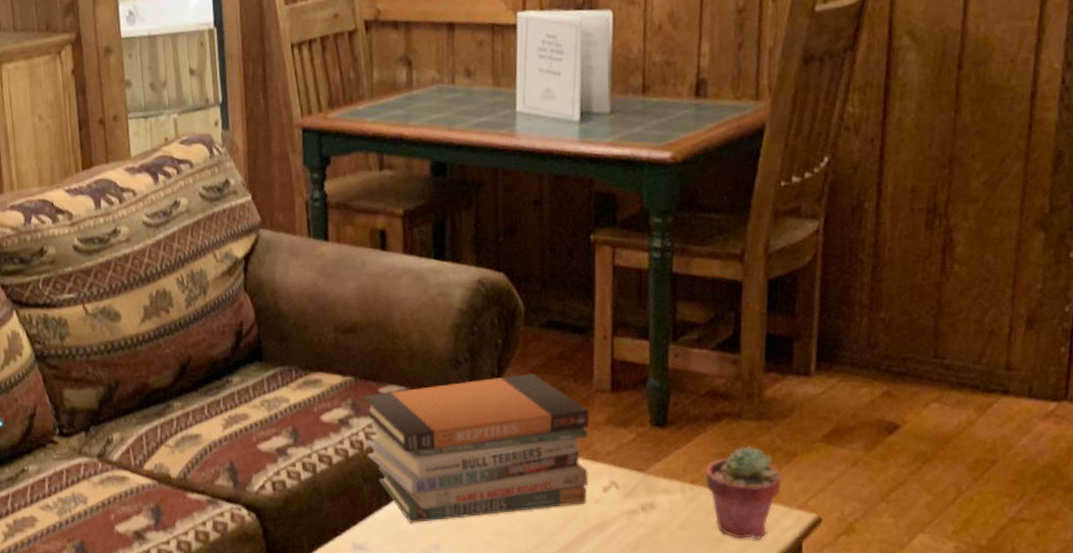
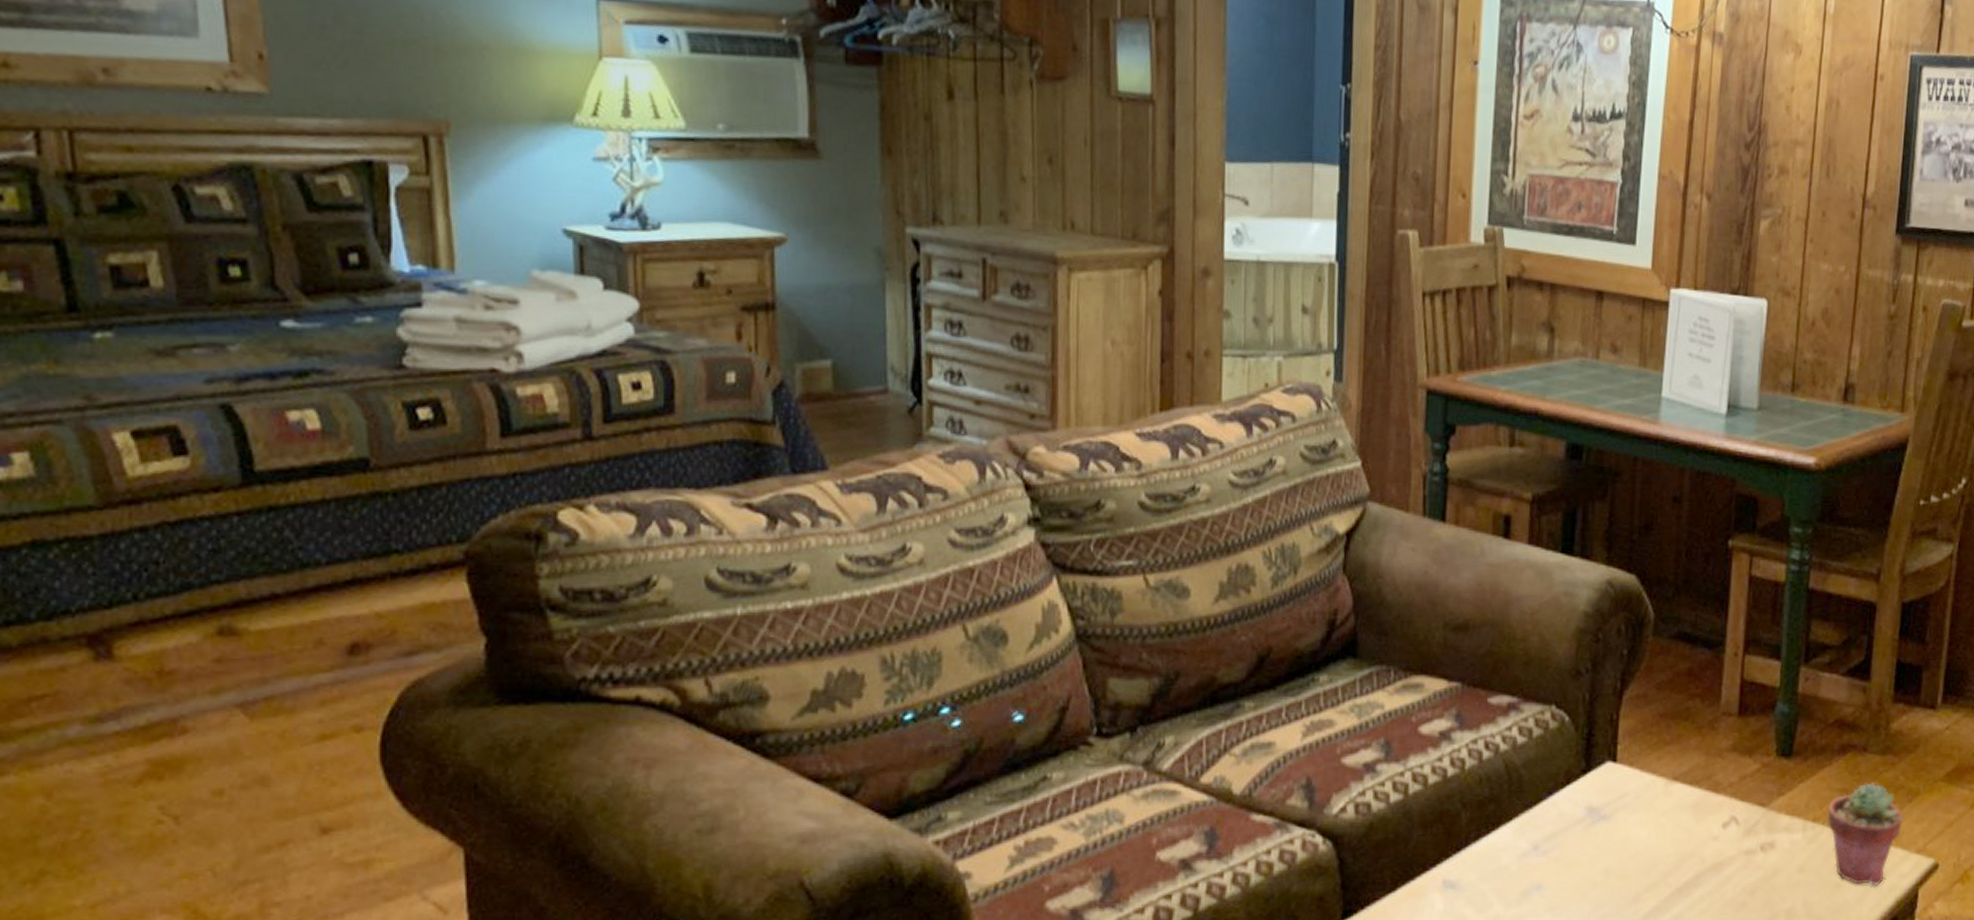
book stack: present [364,374,590,523] -> none [1469,691,1714,858]

